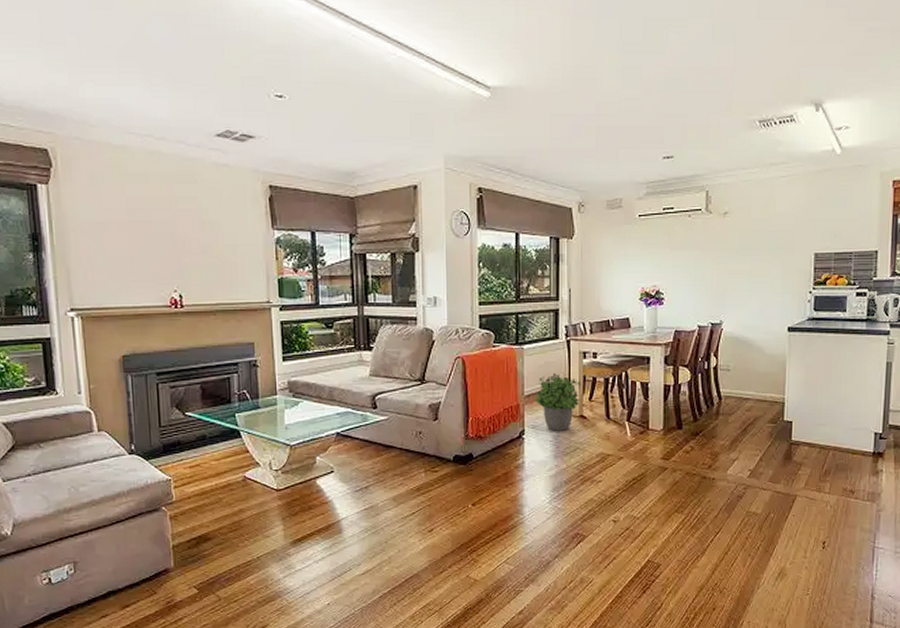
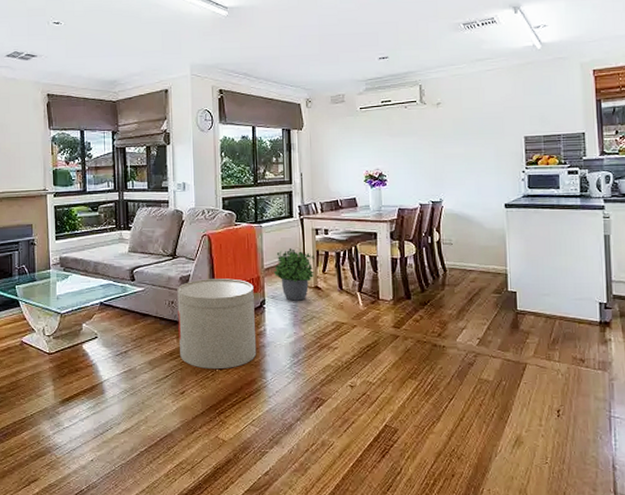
side table: none [426,406,514,506] -> present [177,278,257,370]

